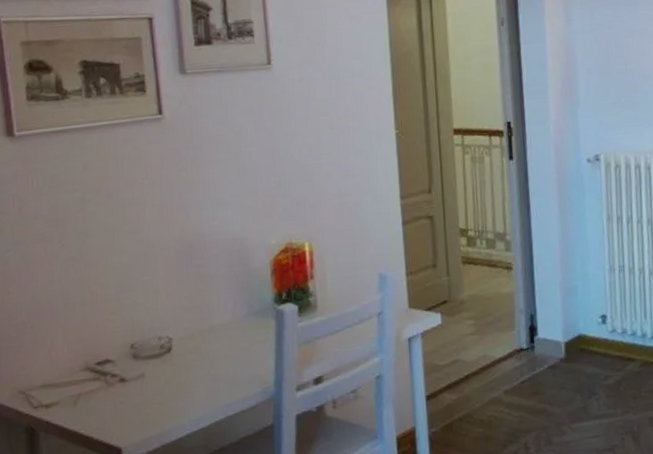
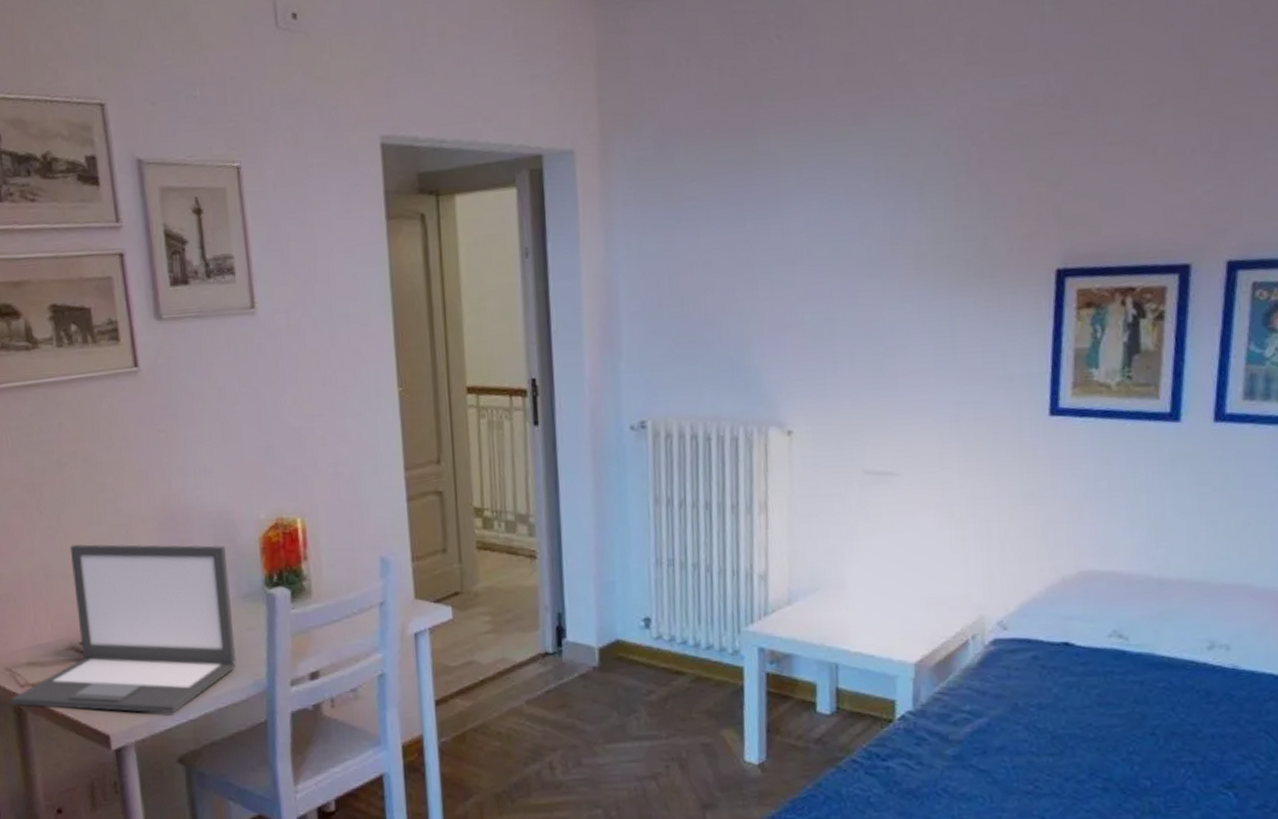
laptop: none [22,269,246,427] -> present [10,544,237,714]

